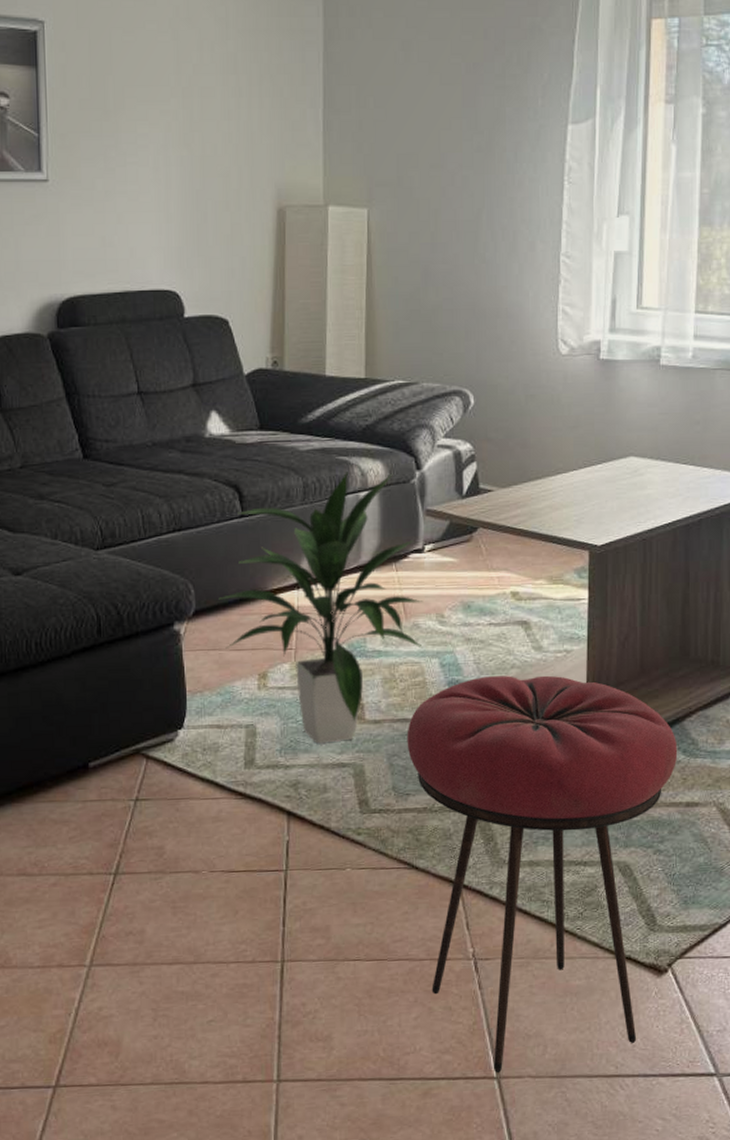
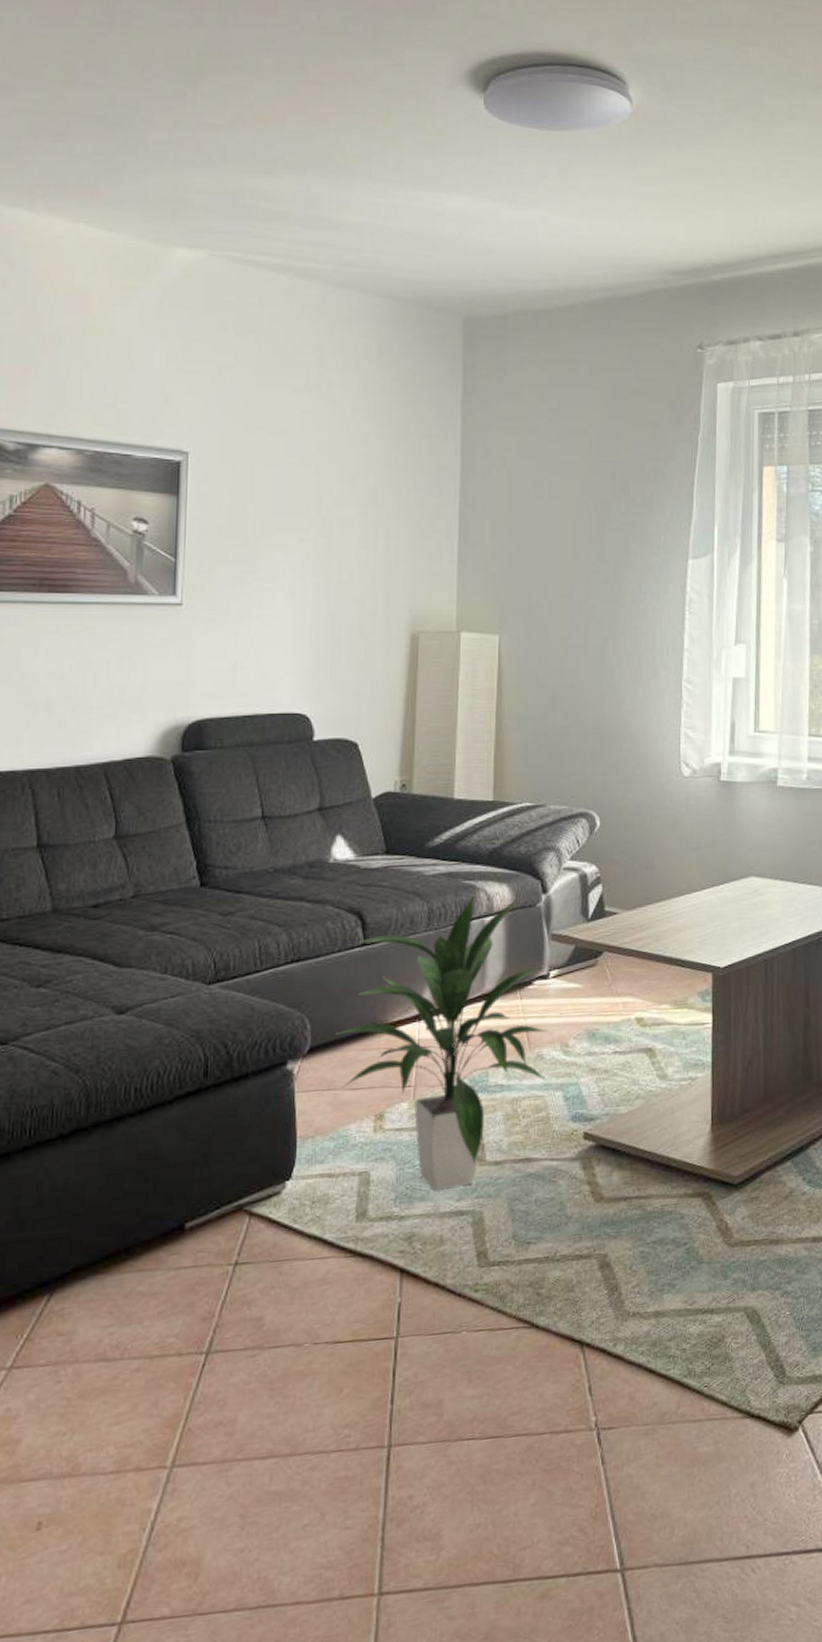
stool: present [407,675,678,1074] -> none [528,1105,803,1565]

